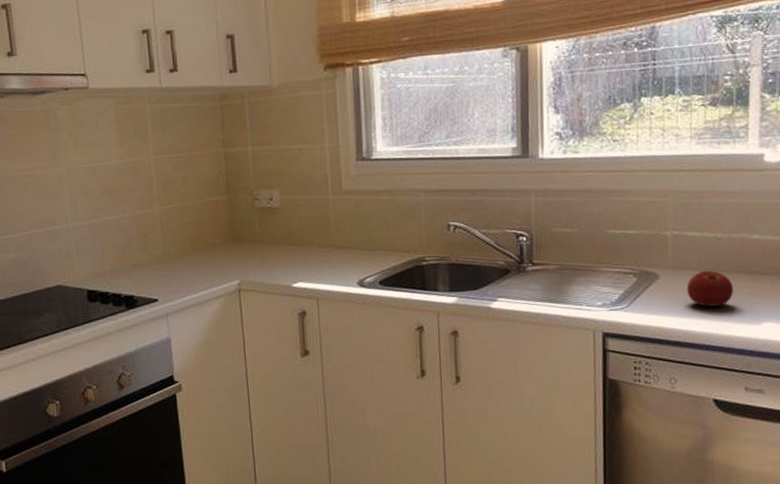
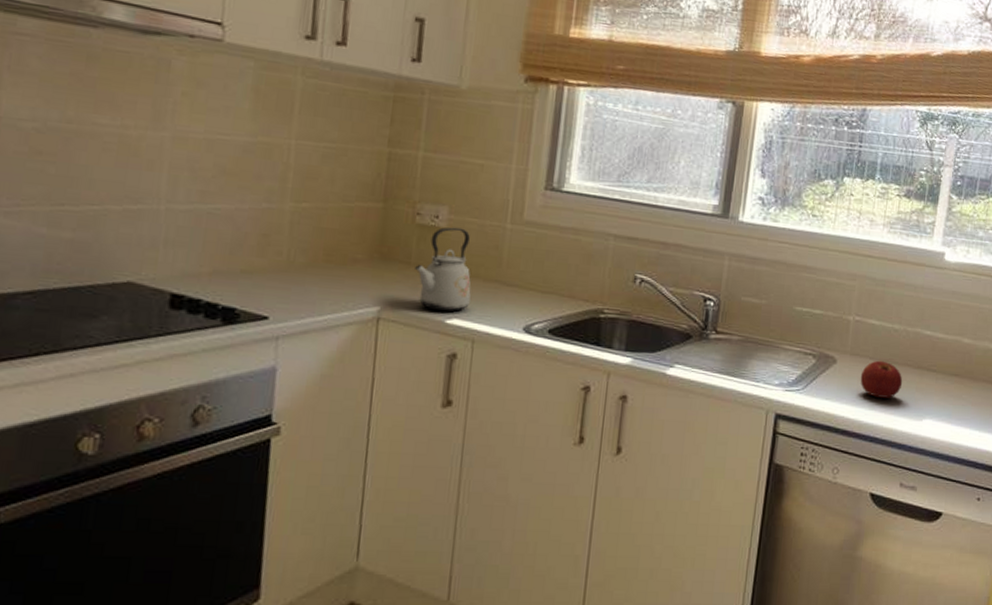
kettle: none [261,205,310,278] -> present [415,227,471,312]

